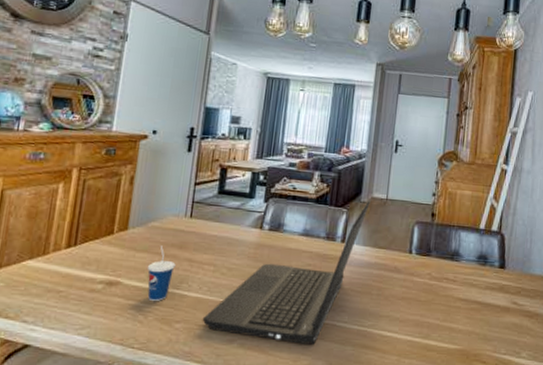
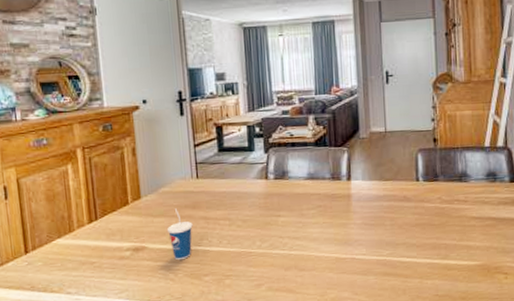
laptop computer: present [202,198,371,345] -> none [228,134,370,280]

